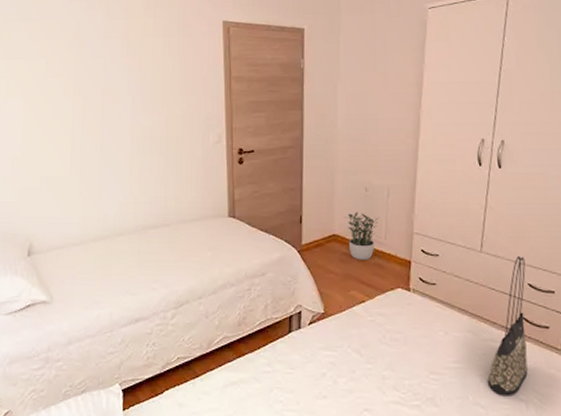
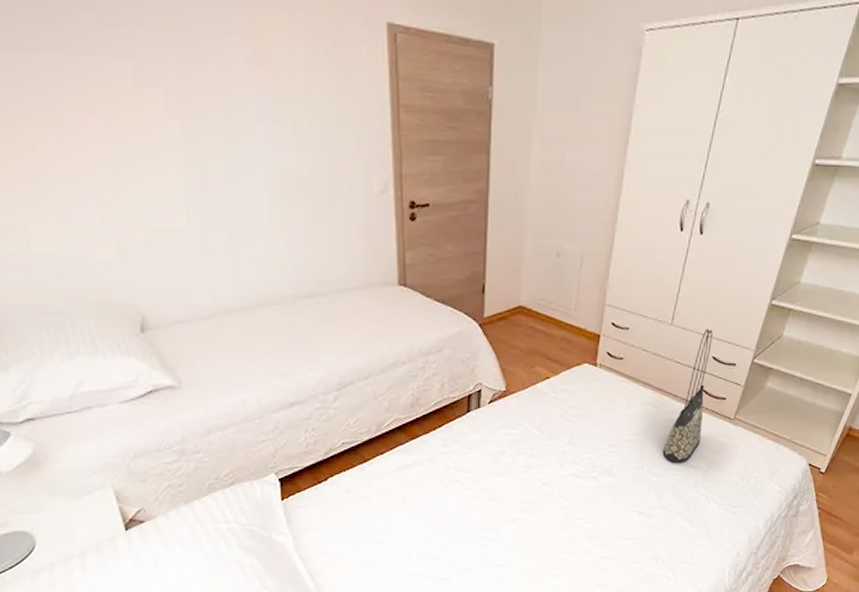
potted plant: present [345,212,380,261] -> none [533,280,571,335]

